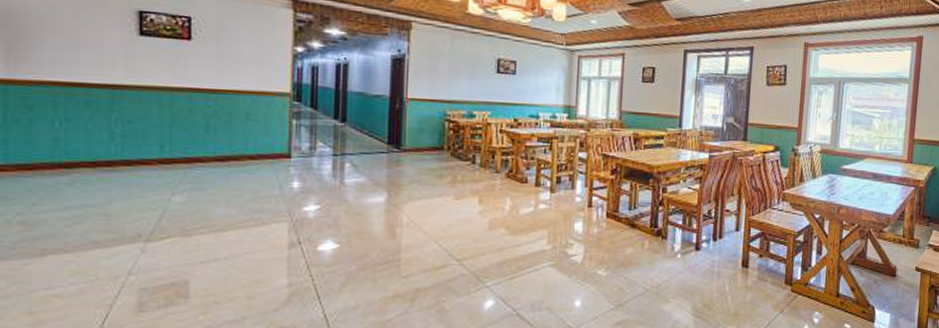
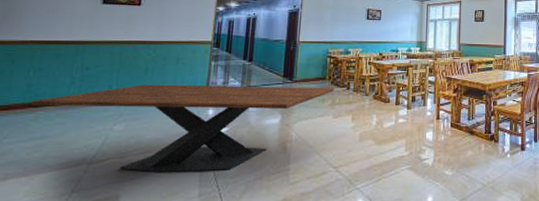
dining table: none [62,145,455,257] -> present [31,84,334,172]

